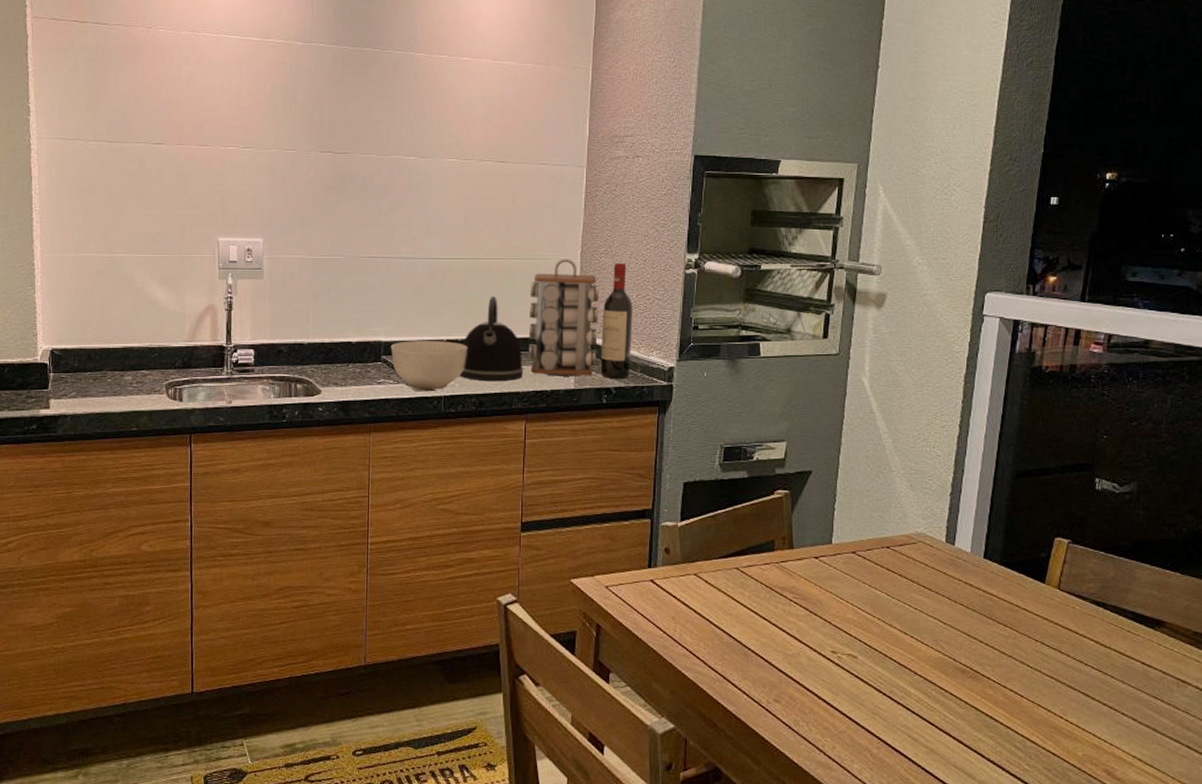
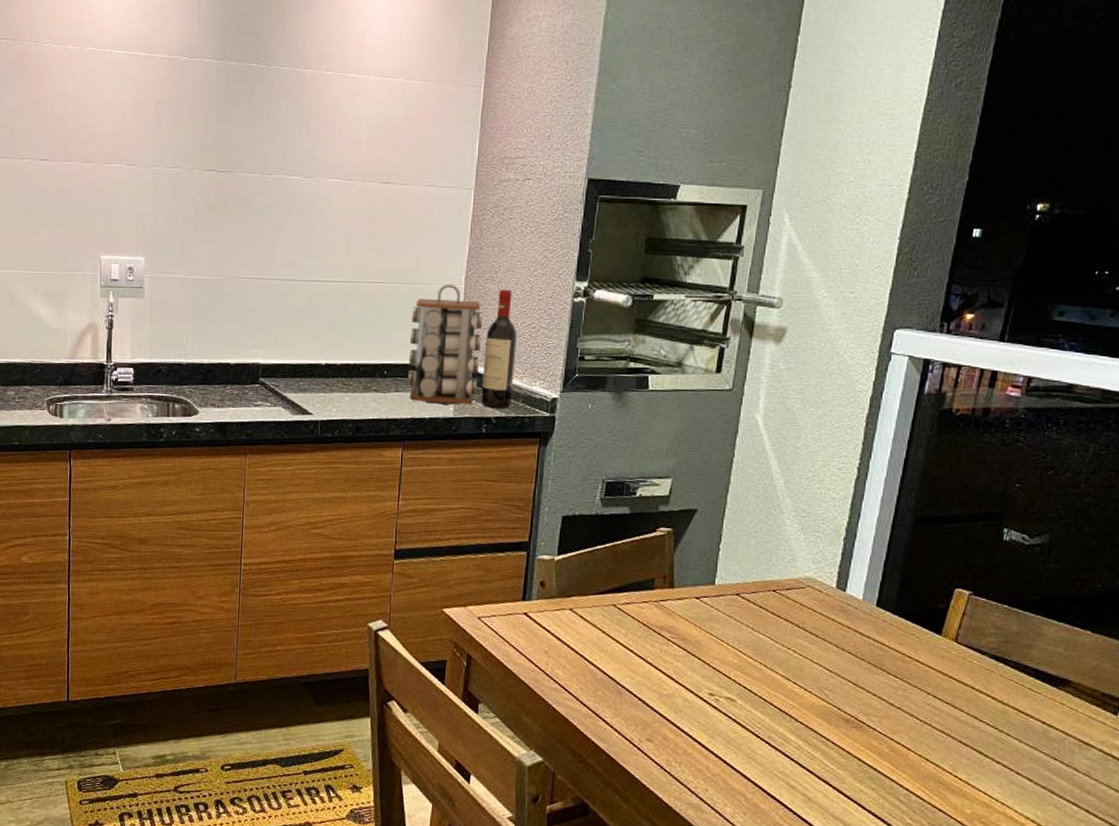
bowl: present [390,340,468,390] -> none [268,363,347,414]
kettle: present [460,296,524,381] -> none [337,320,403,407]

